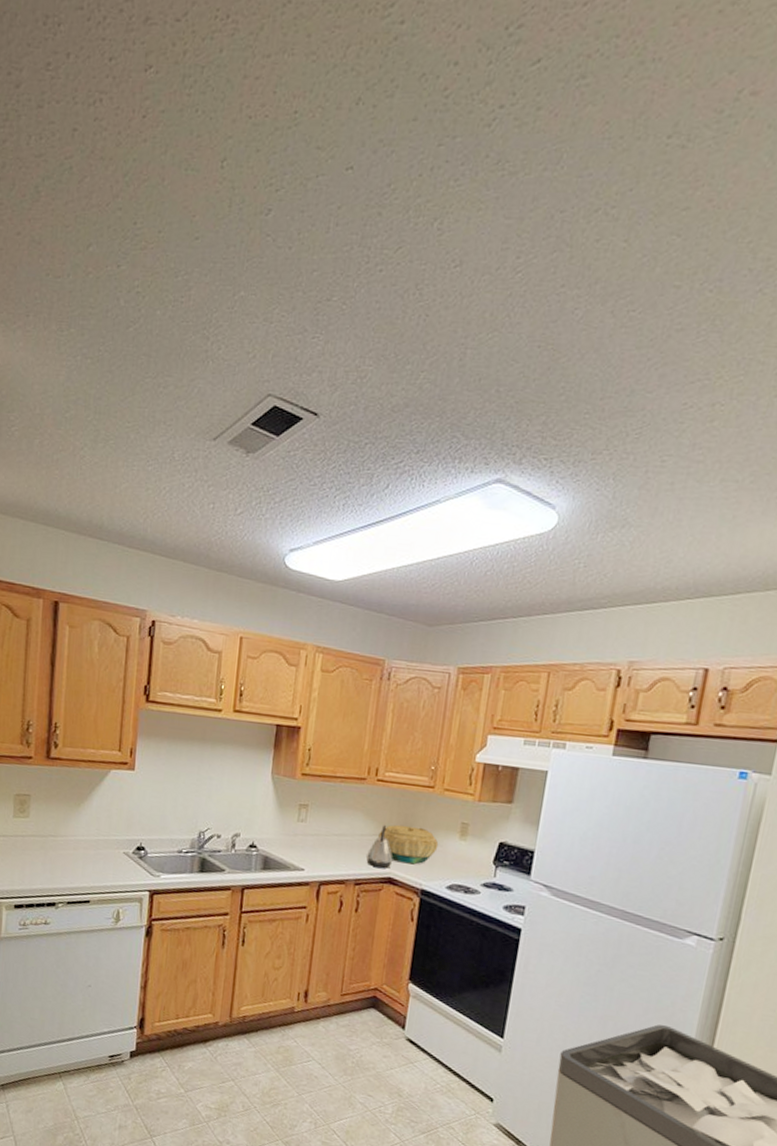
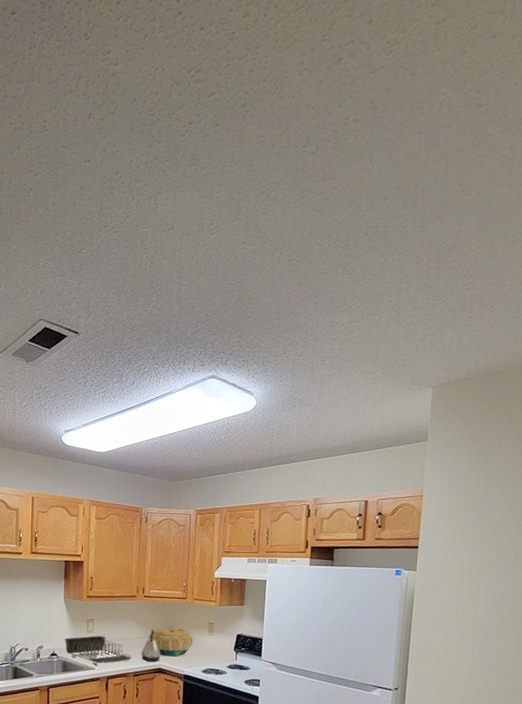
dish rack: none [268,826,354,865] -> present [64,635,131,665]

